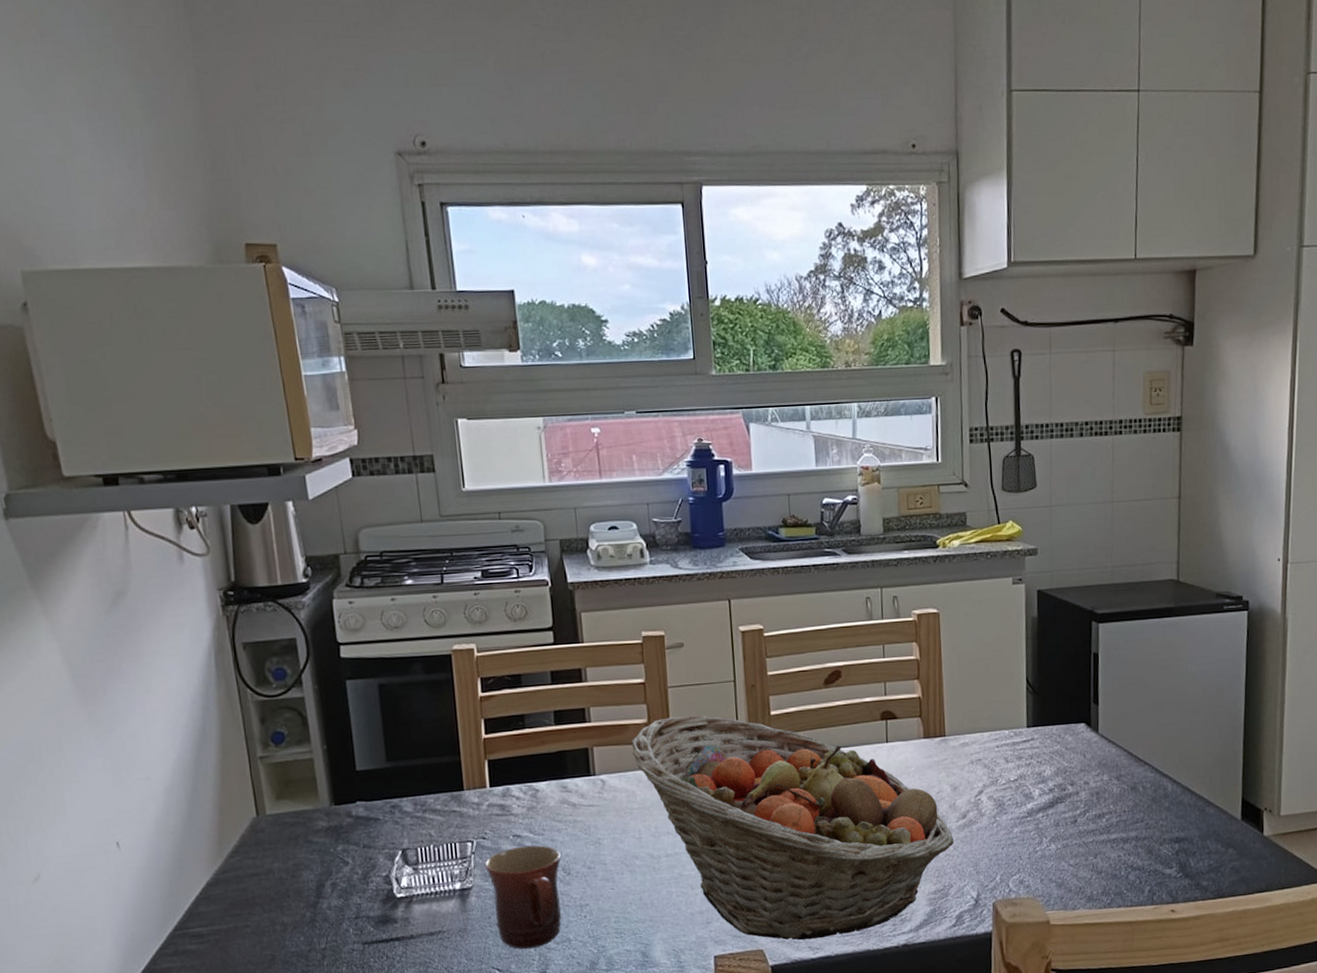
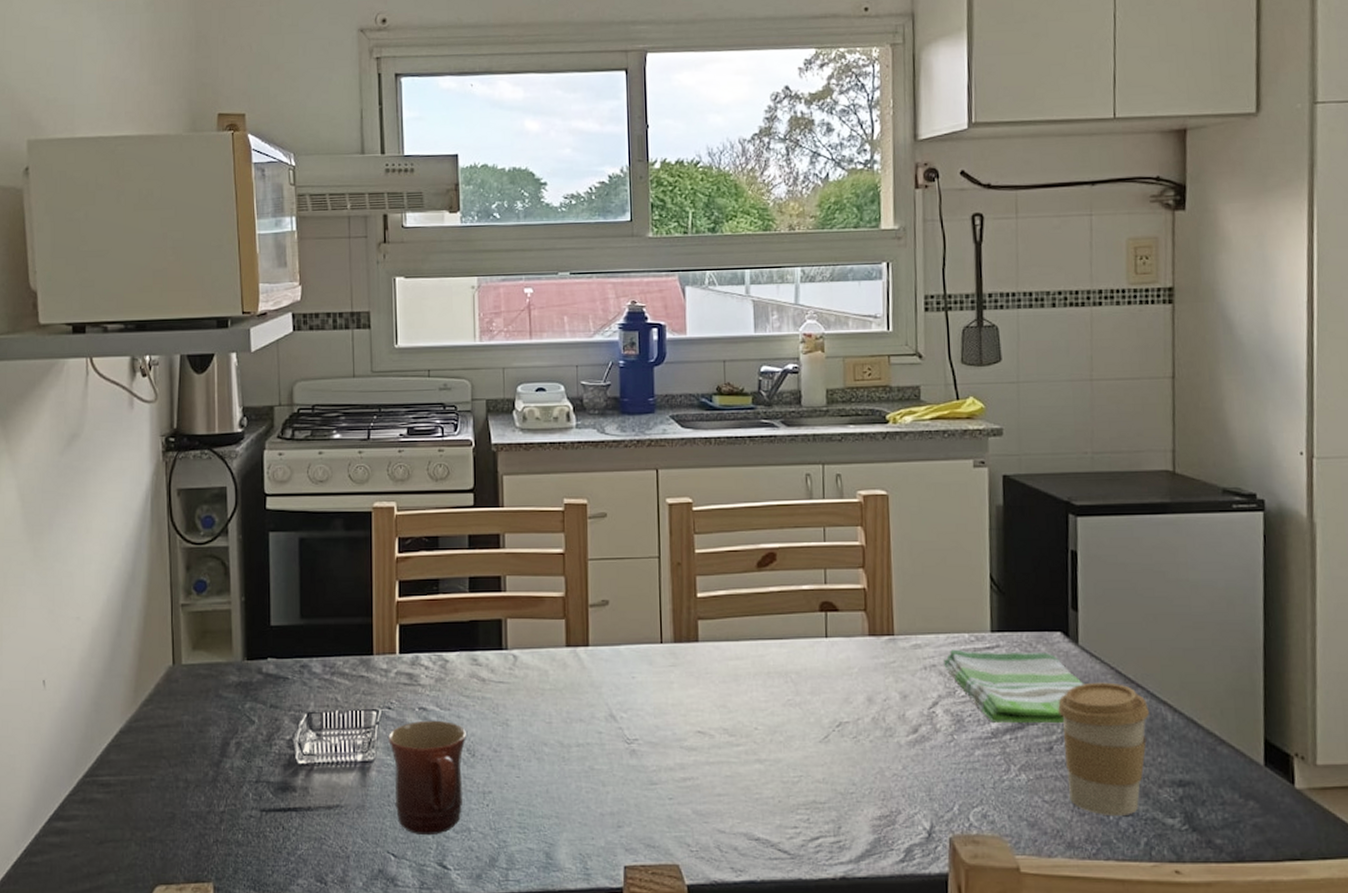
fruit basket: present [630,715,954,940] -> none [546,592,903,859]
dish towel: none [987,741,1103,804] -> present [943,649,1084,724]
coffee cup: none [1081,762,1154,872] -> present [1058,682,1149,817]

